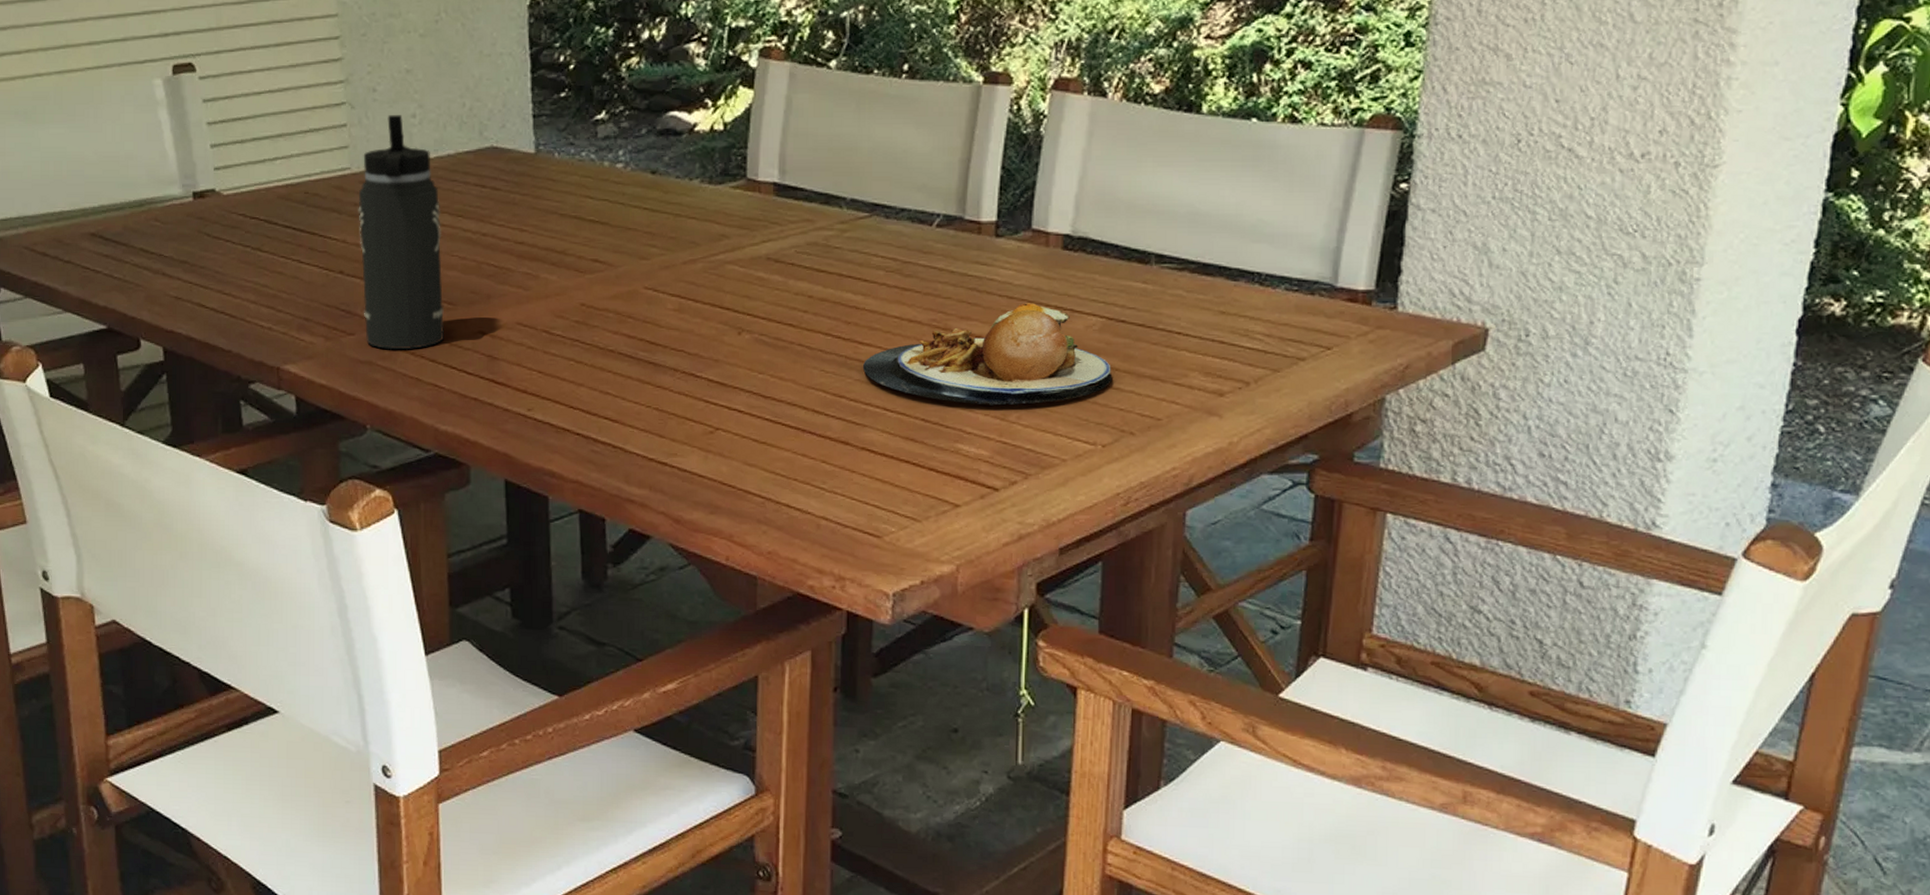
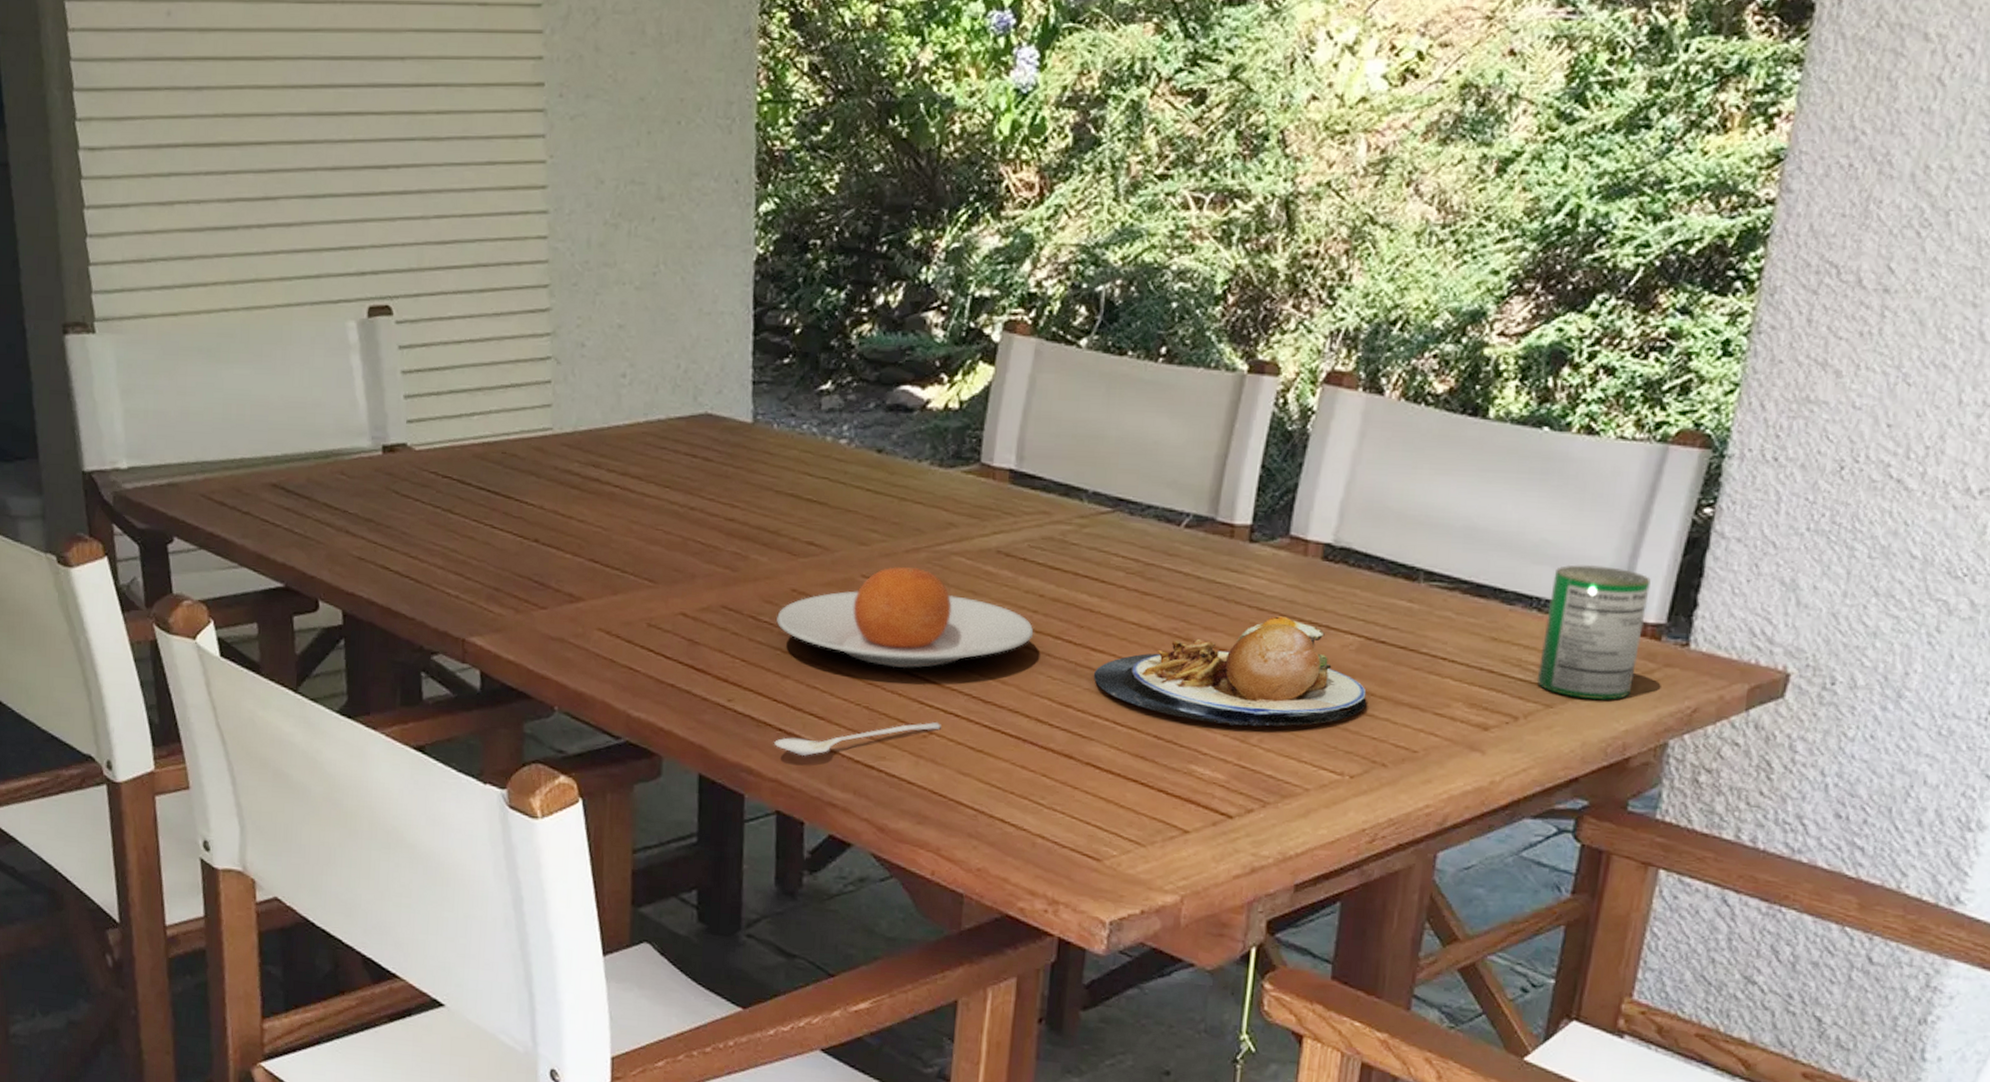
thermos bottle: present [358,115,445,350] -> none [558,373,647,629]
plate: none [568,277,806,371] -> present [776,567,1034,669]
stirrer: none [573,418,726,458] -> present [774,721,941,757]
can: none [1263,241,1358,363] -> present [1536,564,1651,701]

